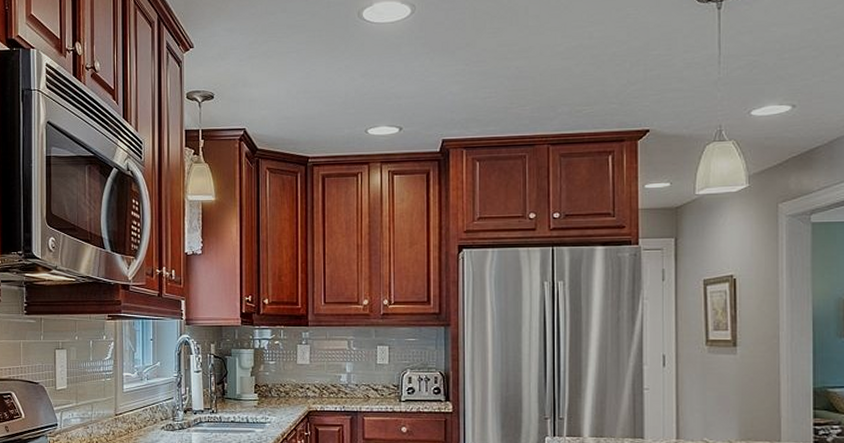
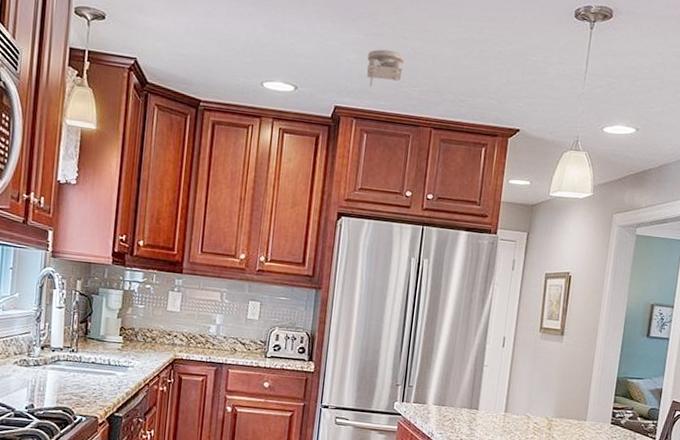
smoke detector: none [471,74,509,115] -> present [366,49,404,87]

